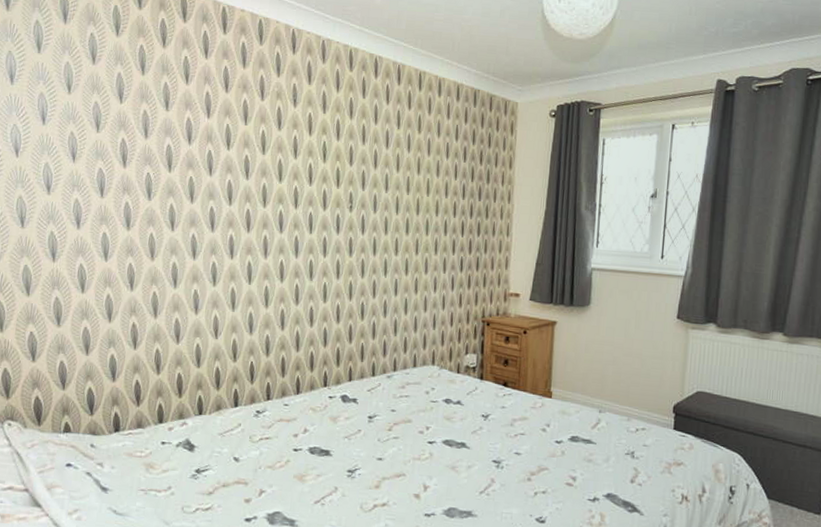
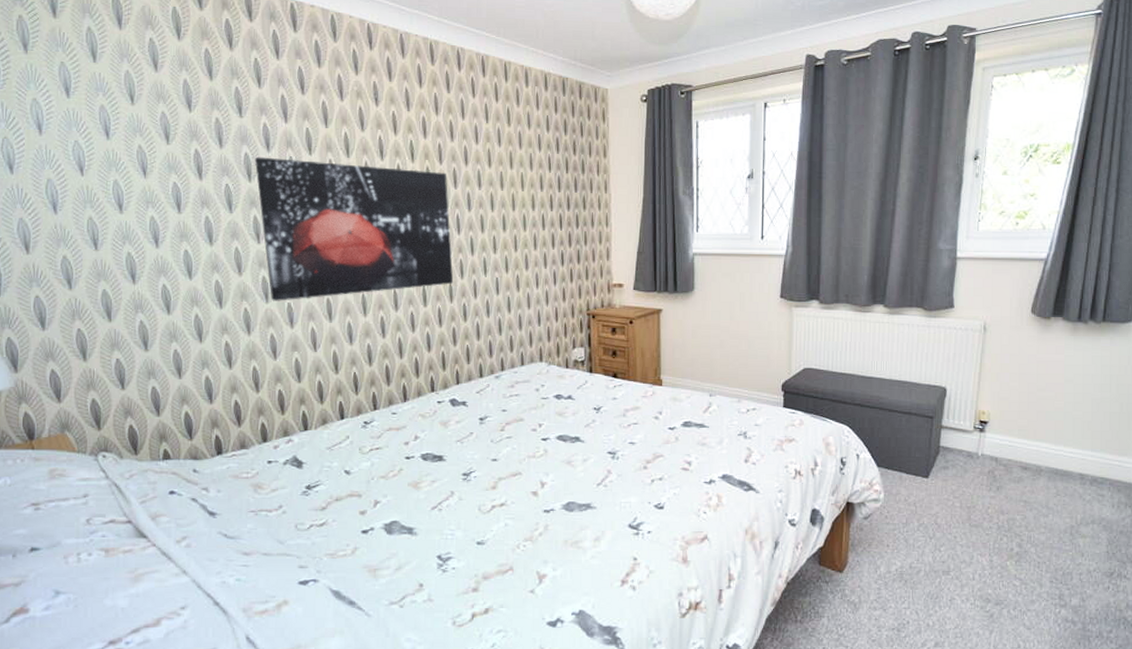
wall art: none [176,149,356,288] -> present [254,157,454,301]

